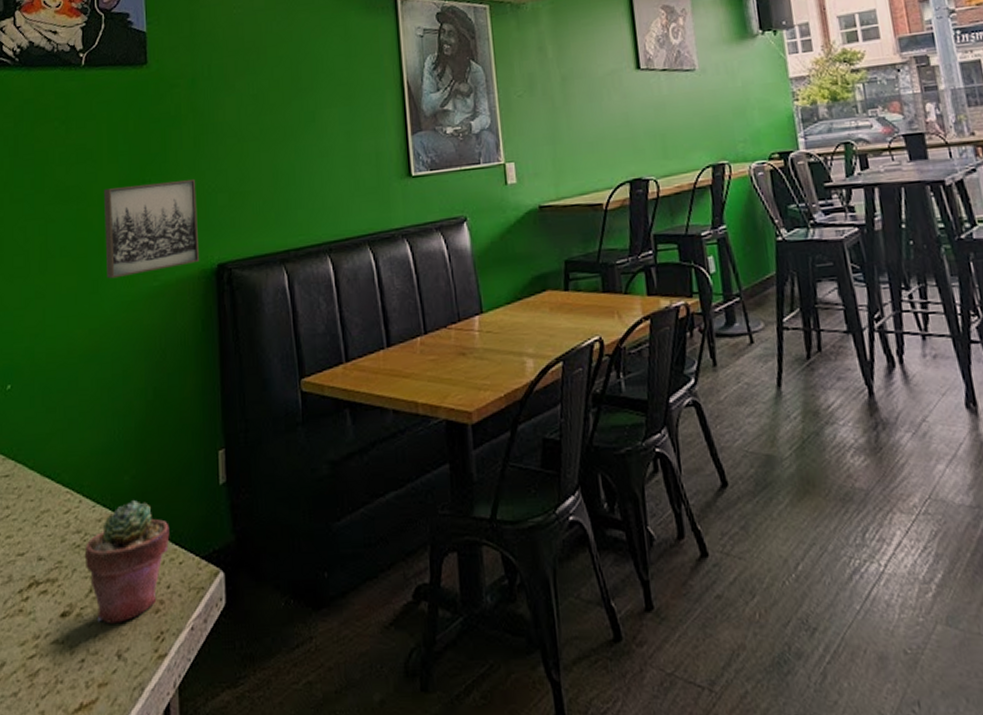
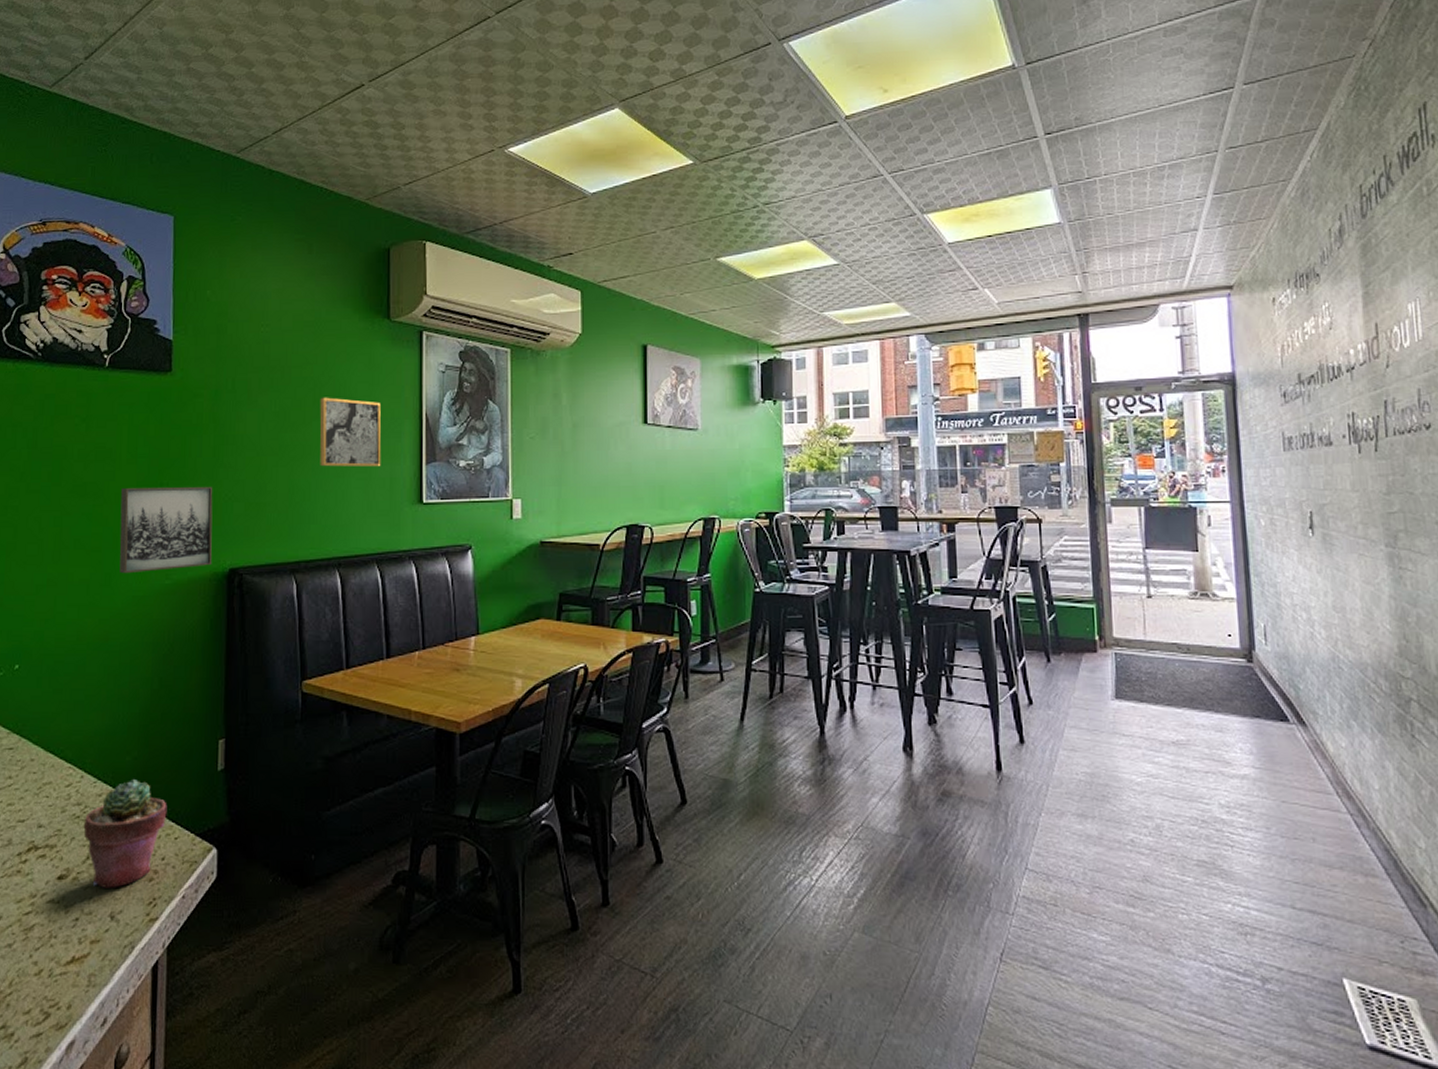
wall art: none [297,74,366,148] -> present [319,397,382,467]

